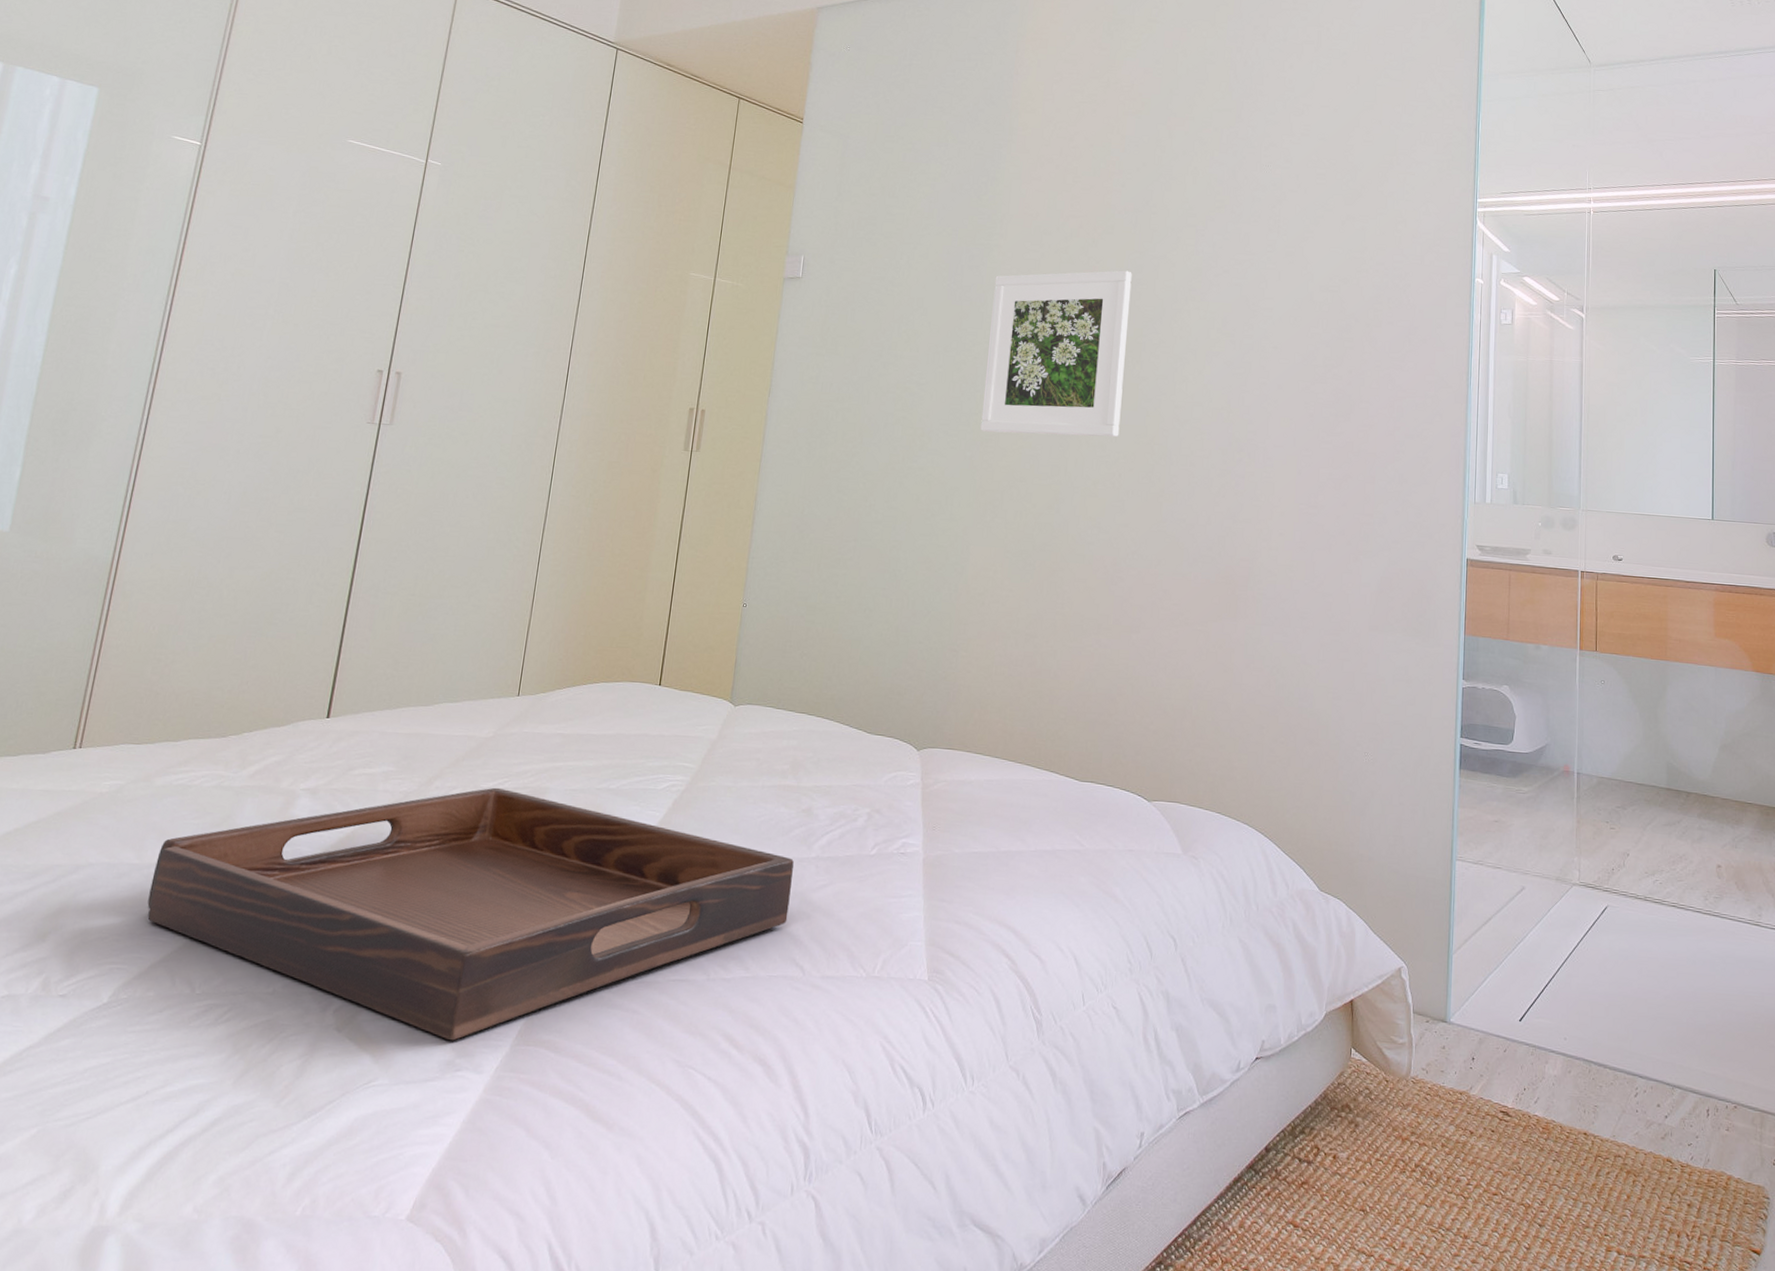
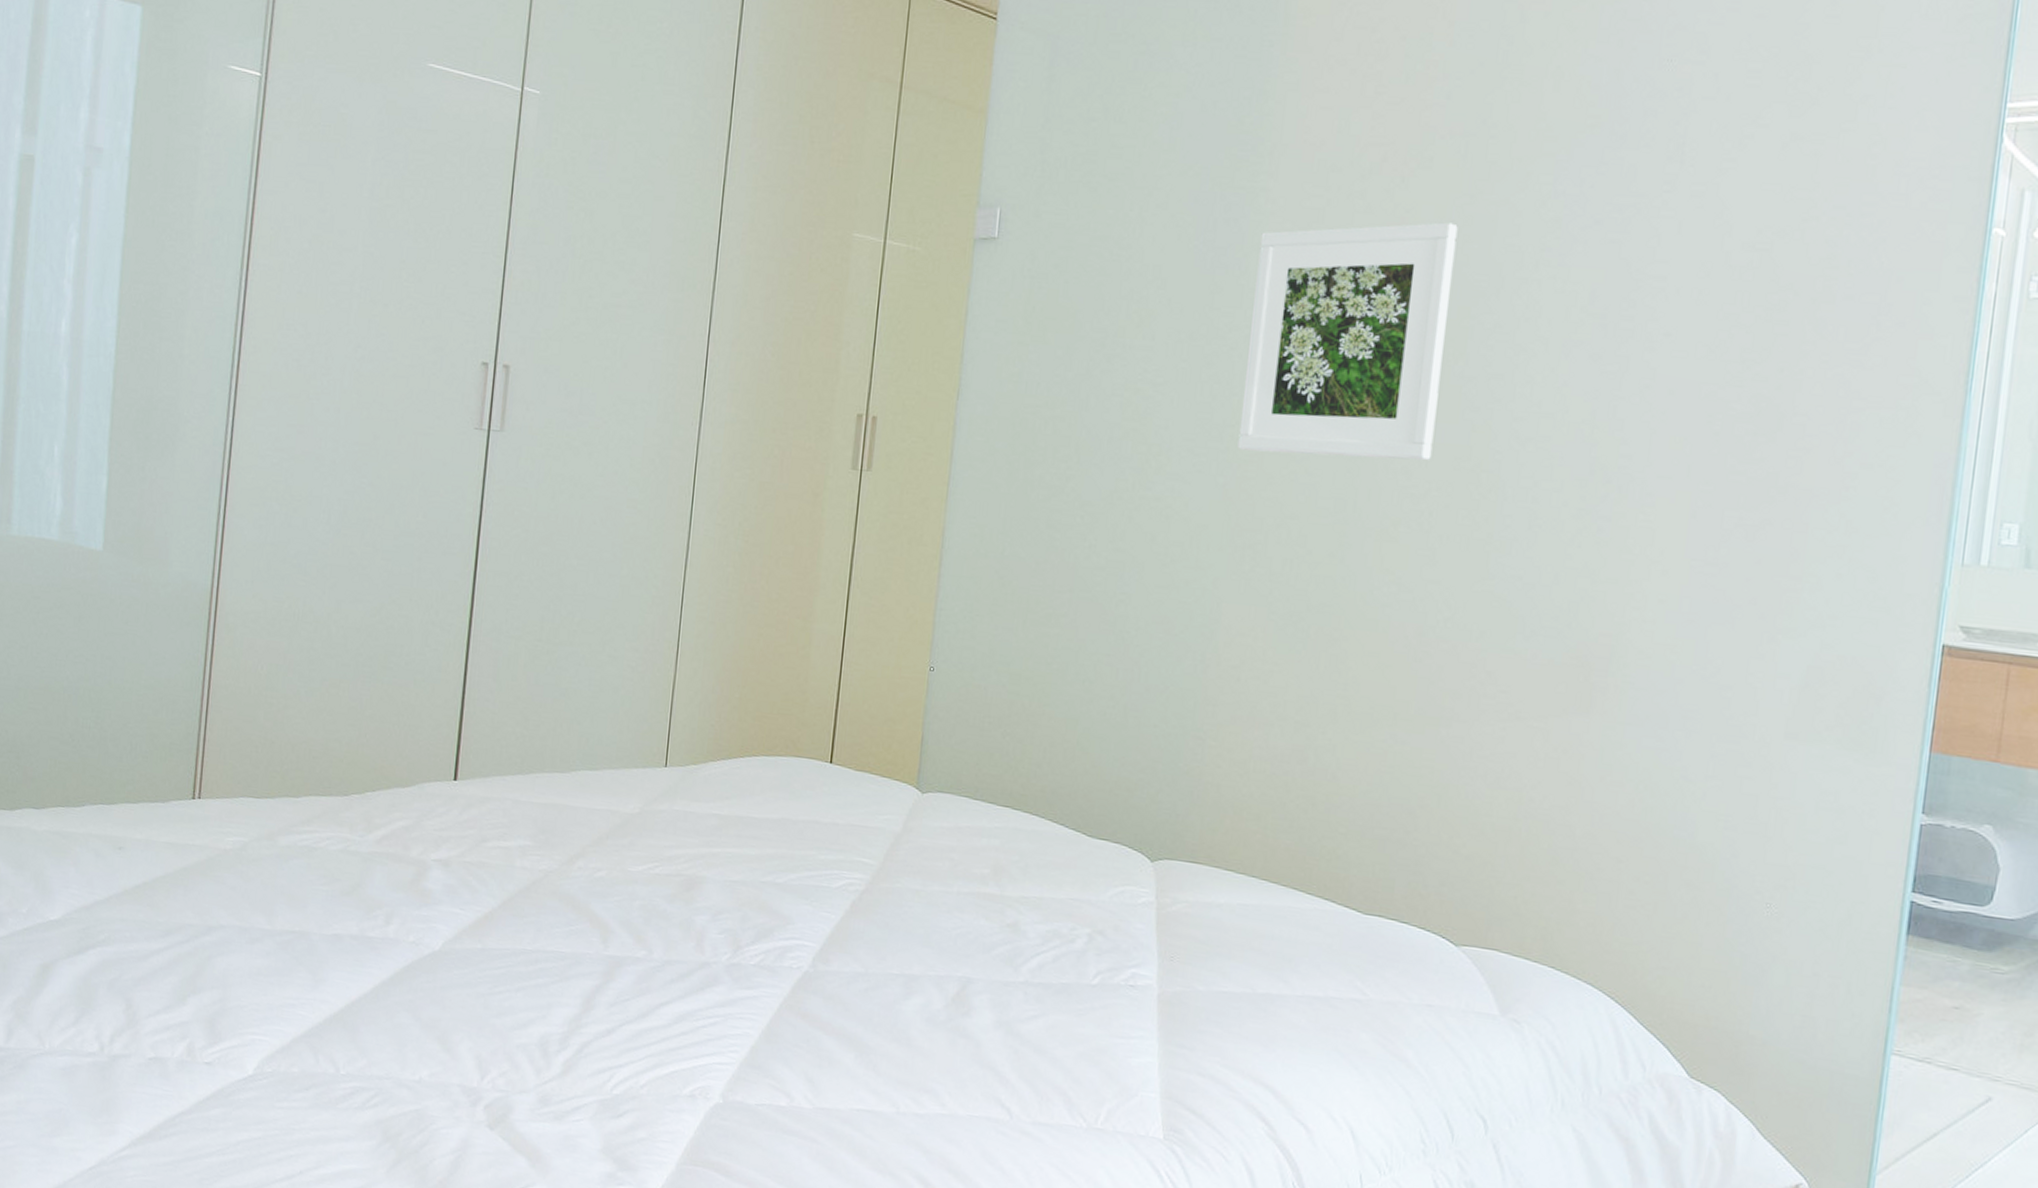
serving tray: present [147,787,794,1041] -> none [283,872,997,1152]

